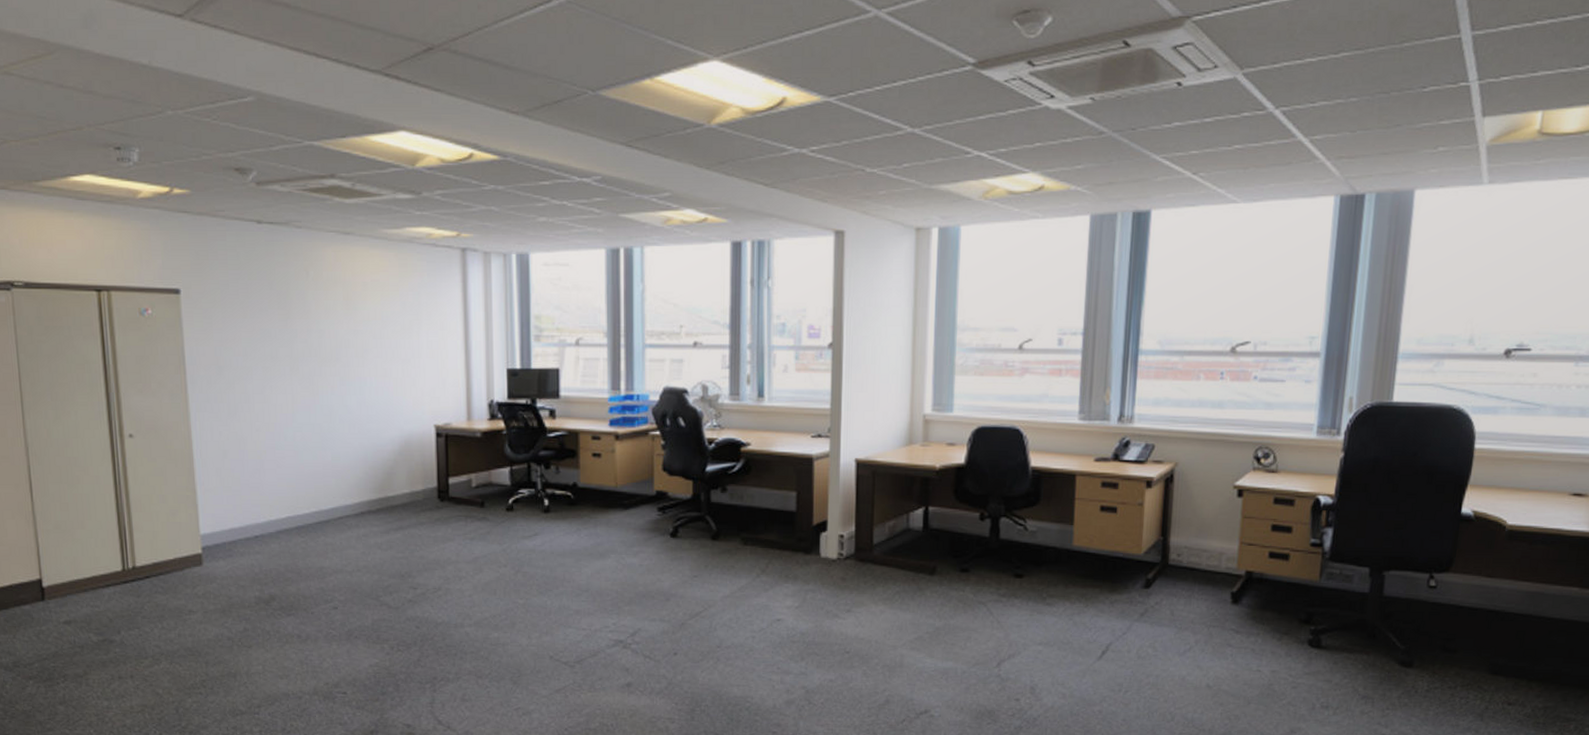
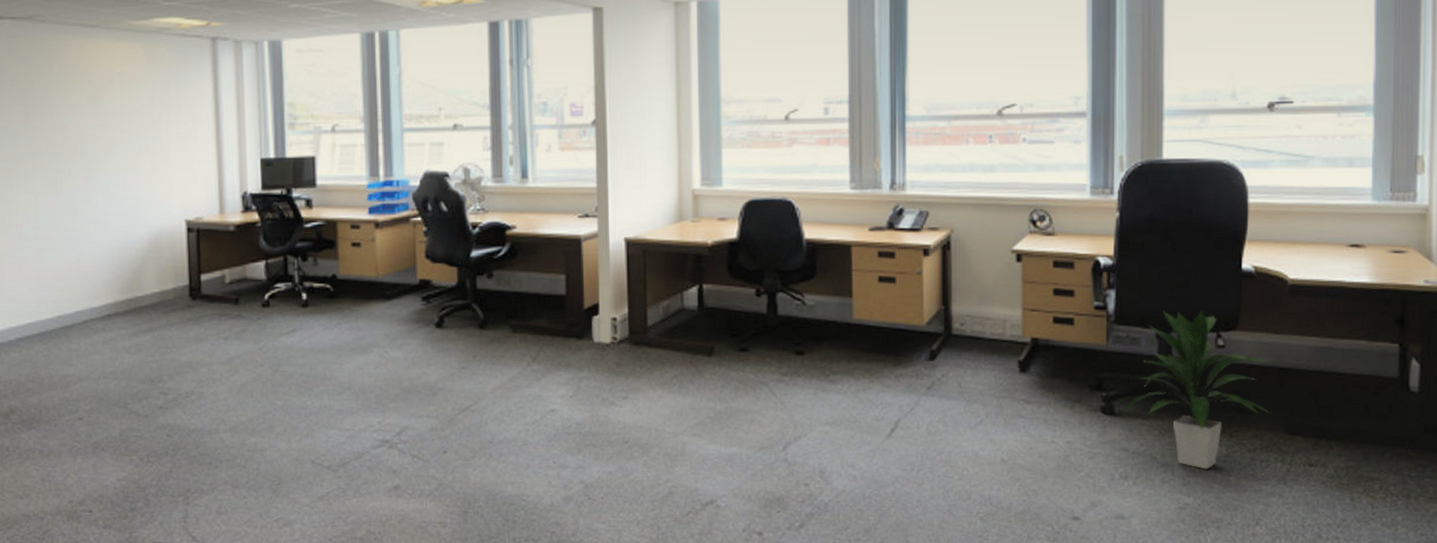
indoor plant: none [1330,550,1481,703] -> present [1124,310,1271,470]

